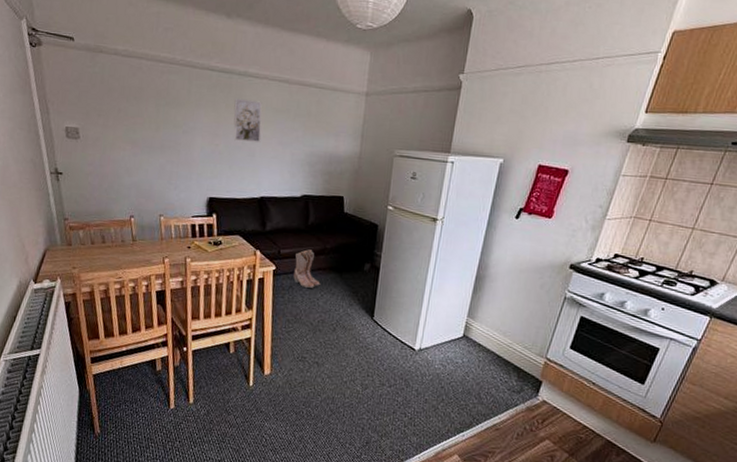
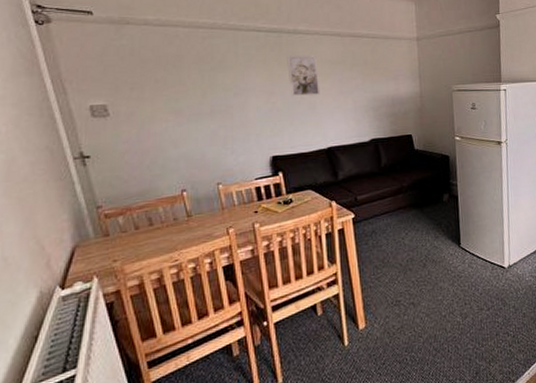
boots: present [293,249,320,288] -> none [373,191,403,230]

